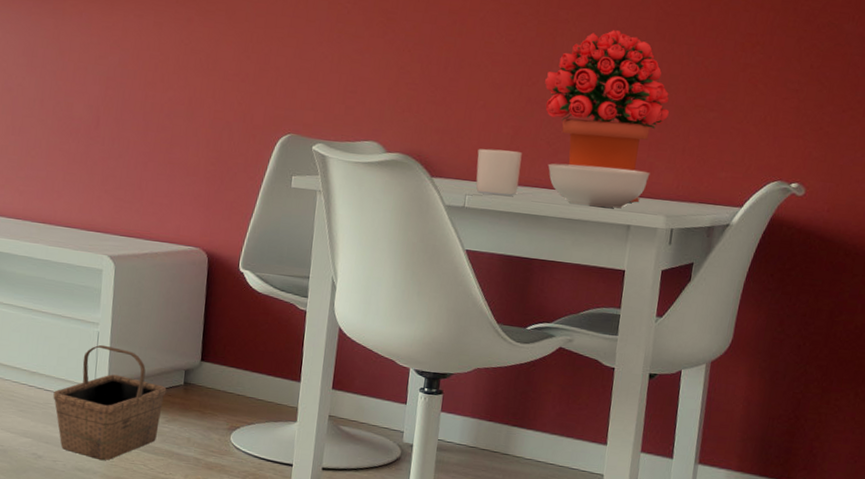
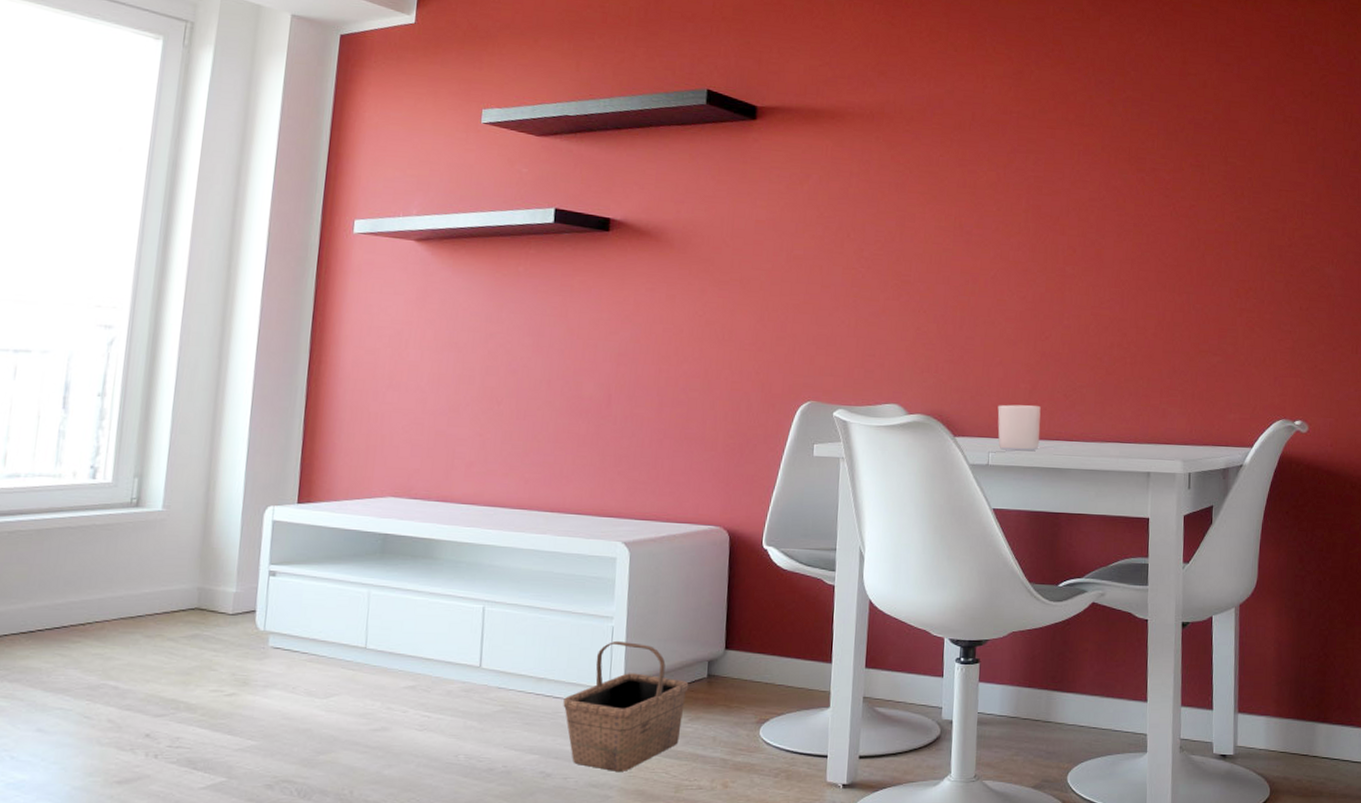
bouquet: present [544,29,670,203] -> none [1056,281,1177,450]
bowl: present [547,163,650,209] -> none [1066,415,1164,457]

